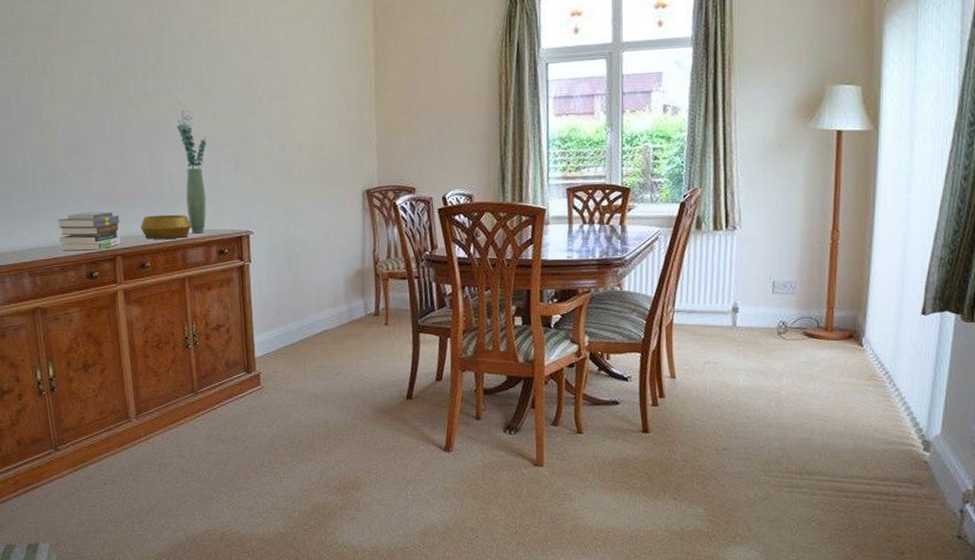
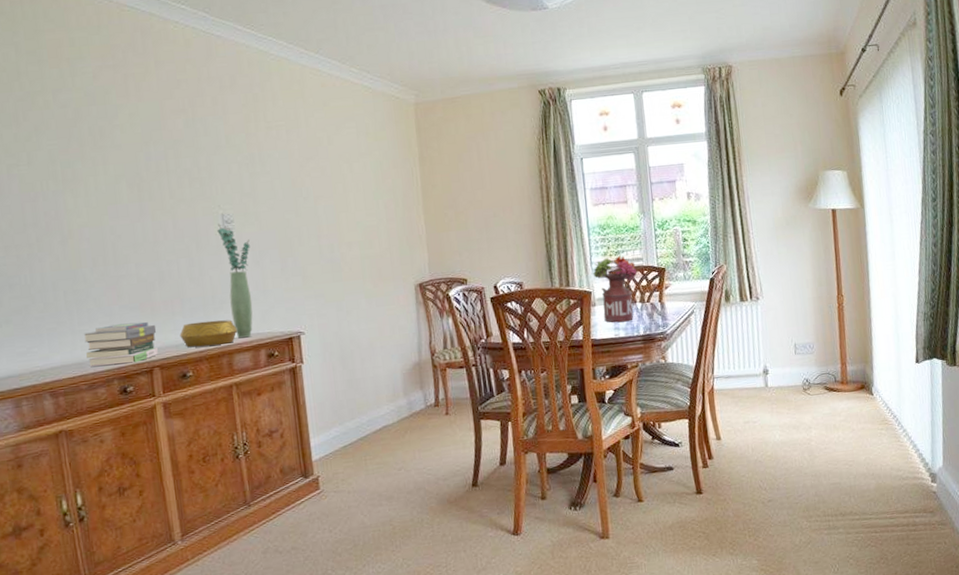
flower arrangement: none [549,172,599,244] -> present [593,256,638,323]

